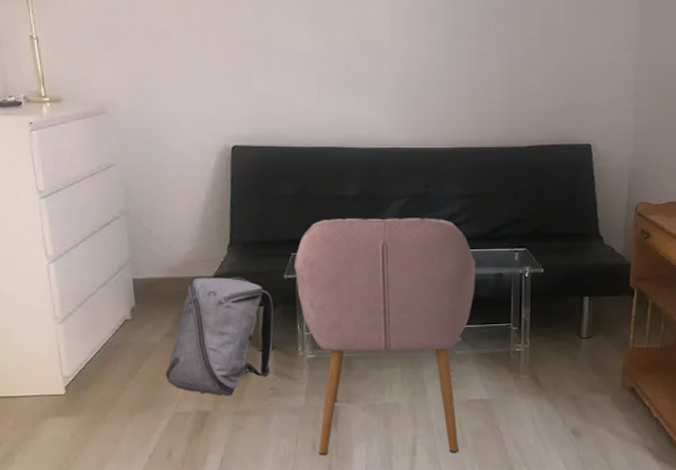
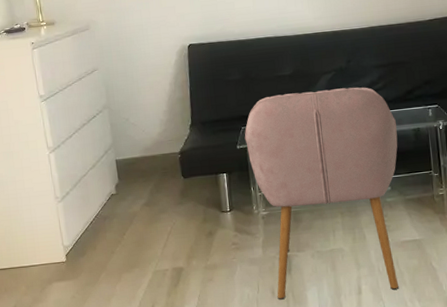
backpack: present [166,277,274,396] -> none [146,151,232,253]

